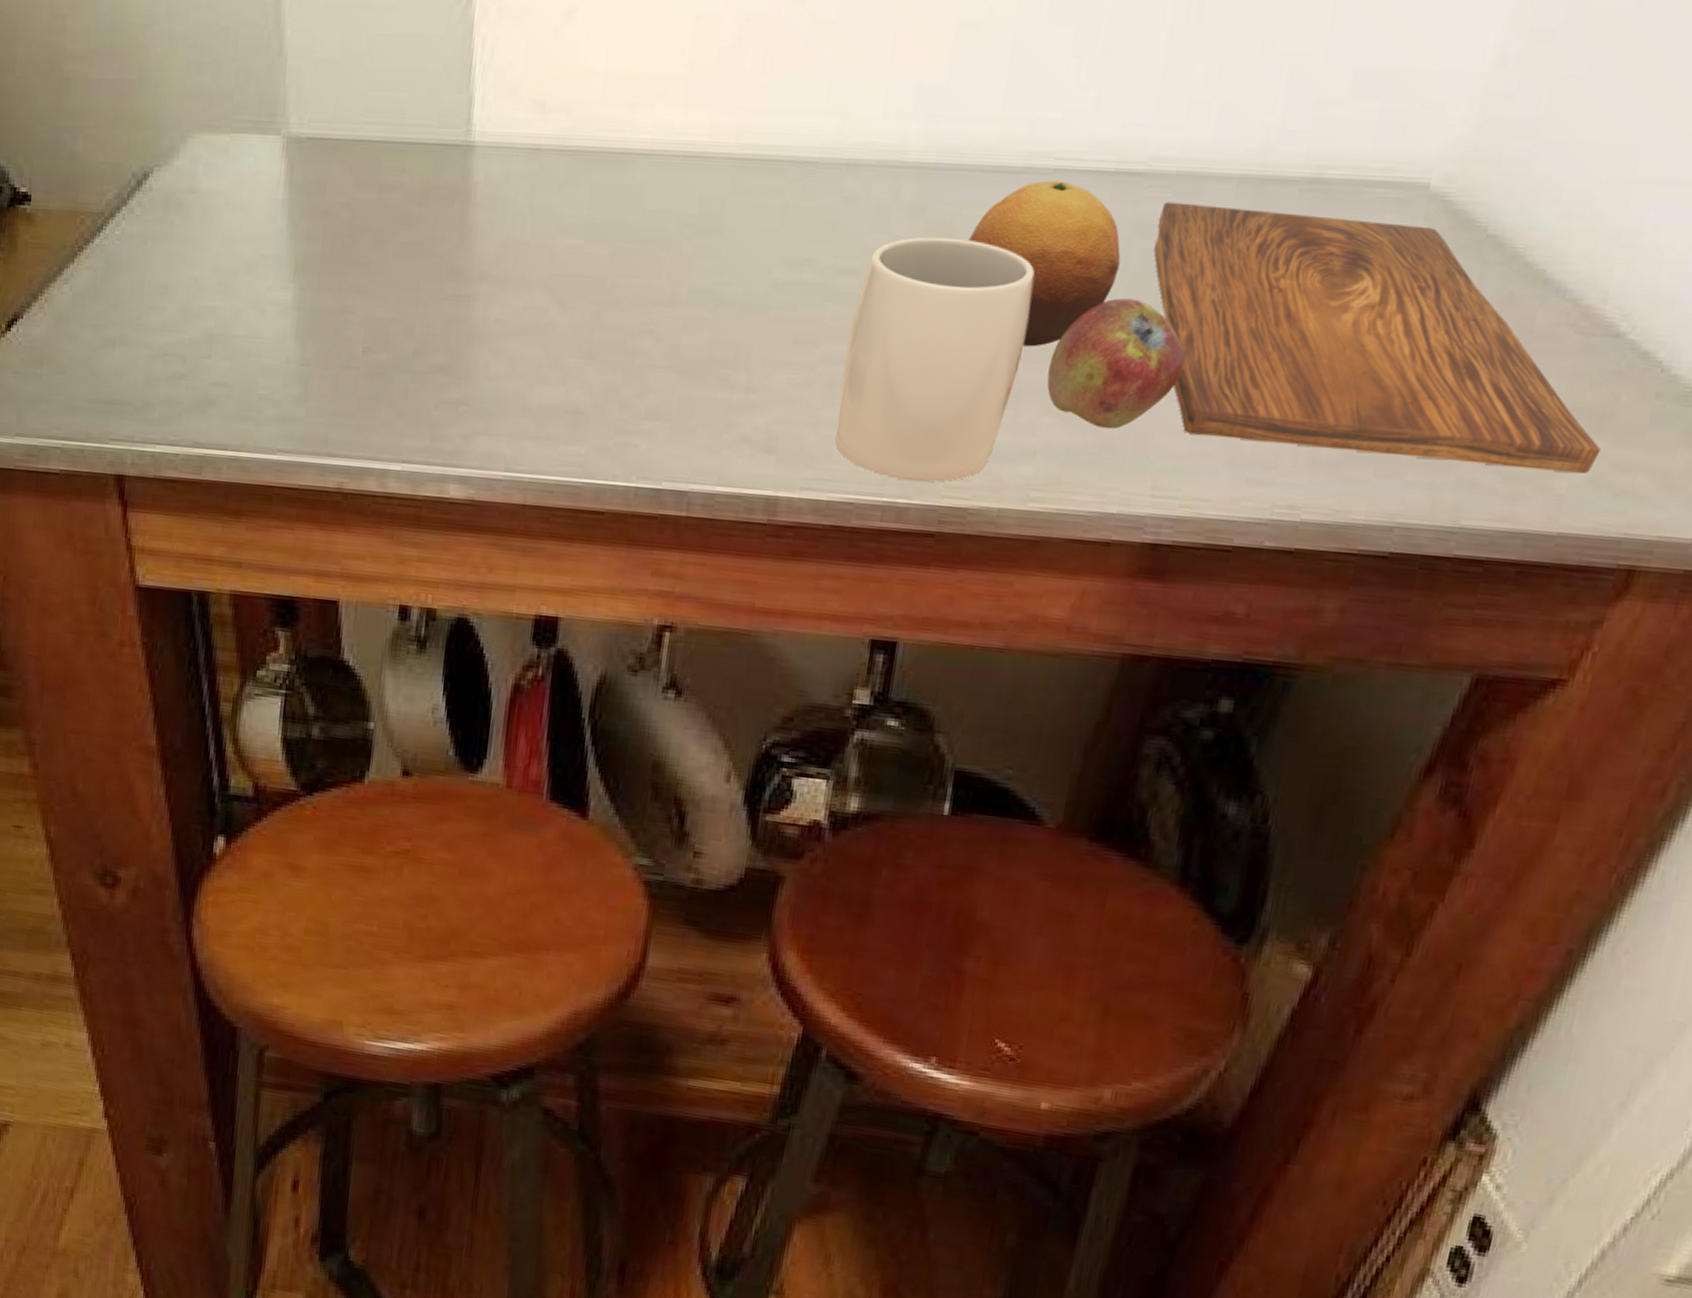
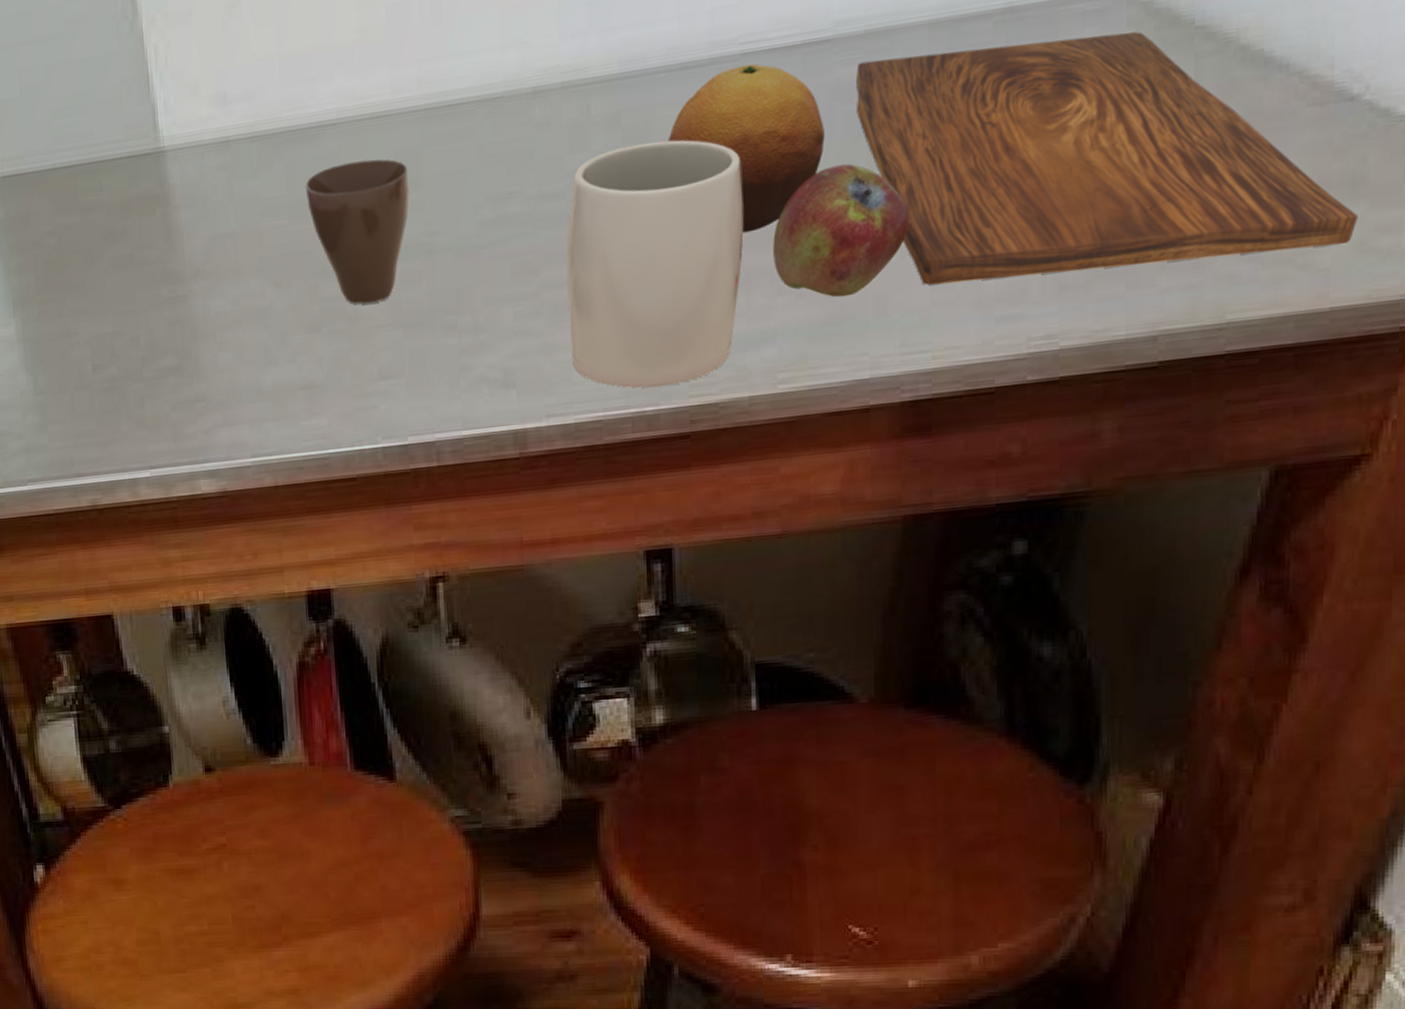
cup: none [605,196,711,341] -> present [305,159,409,304]

